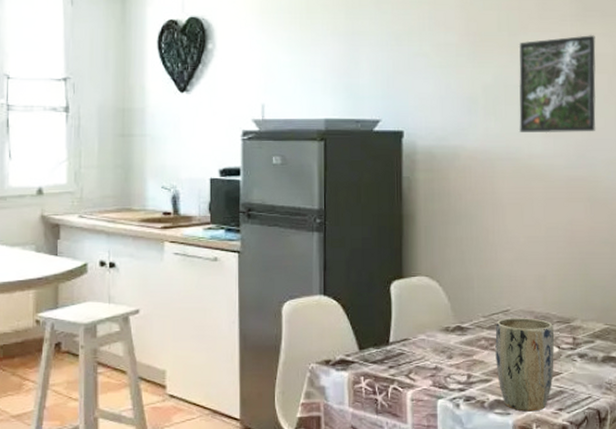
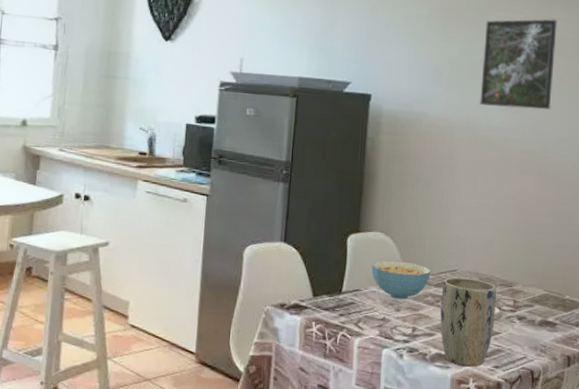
cereal bowl: none [418,305,482,346] -> present [371,260,431,300]

